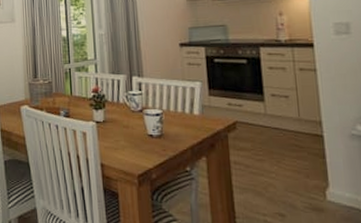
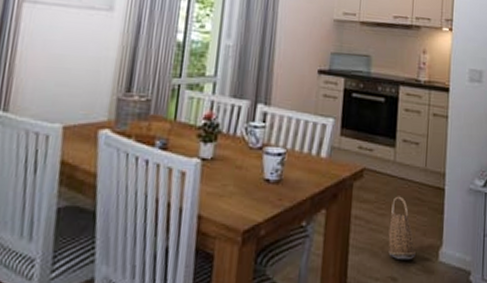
basket: none [269,143,301,199] -> present [388,196,416,260]

